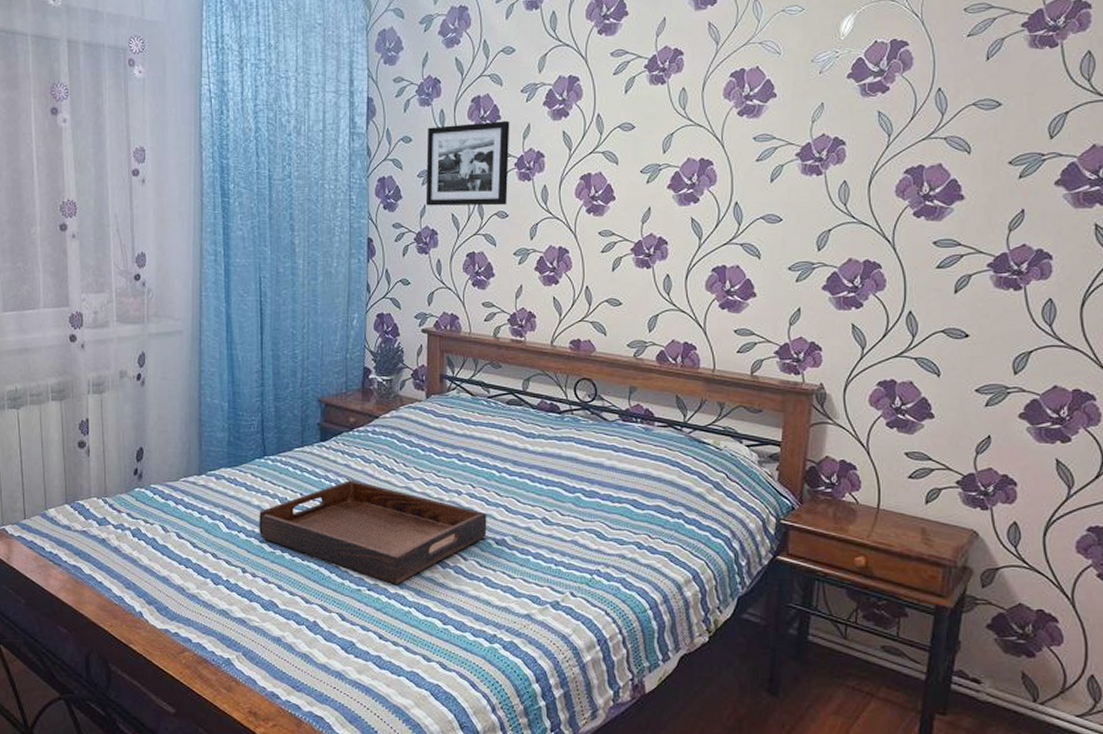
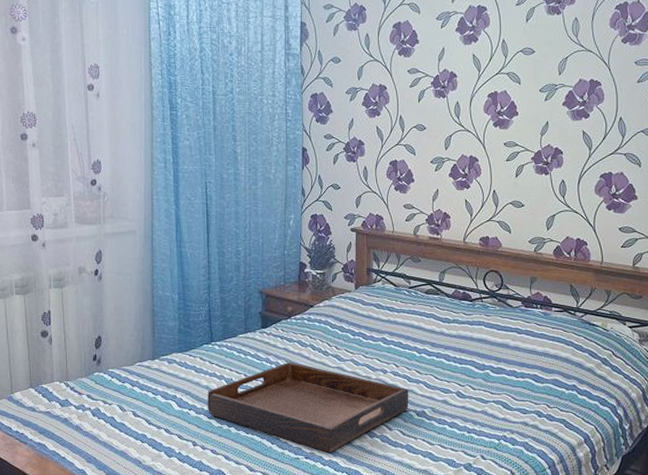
picture frame: present [425,120,510,206] -> none [353,44,427,120]

